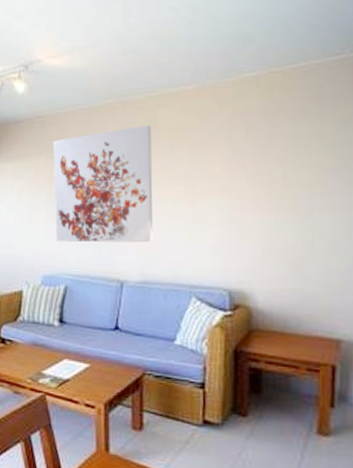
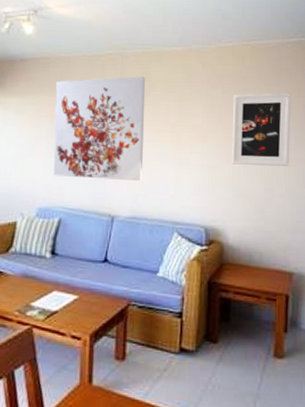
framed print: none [259,125,337,217] -> present [232,93,291,166]

